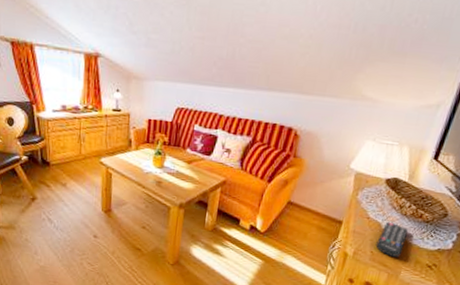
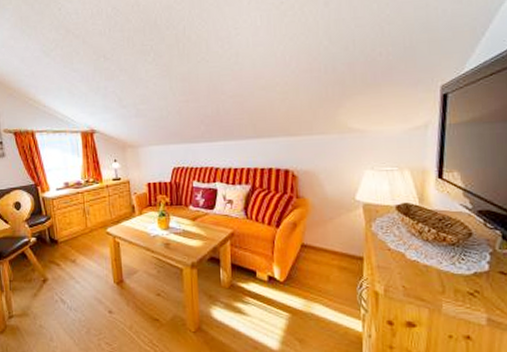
remote control: present [375,221,408,257] -> none [405,250,437,289]

